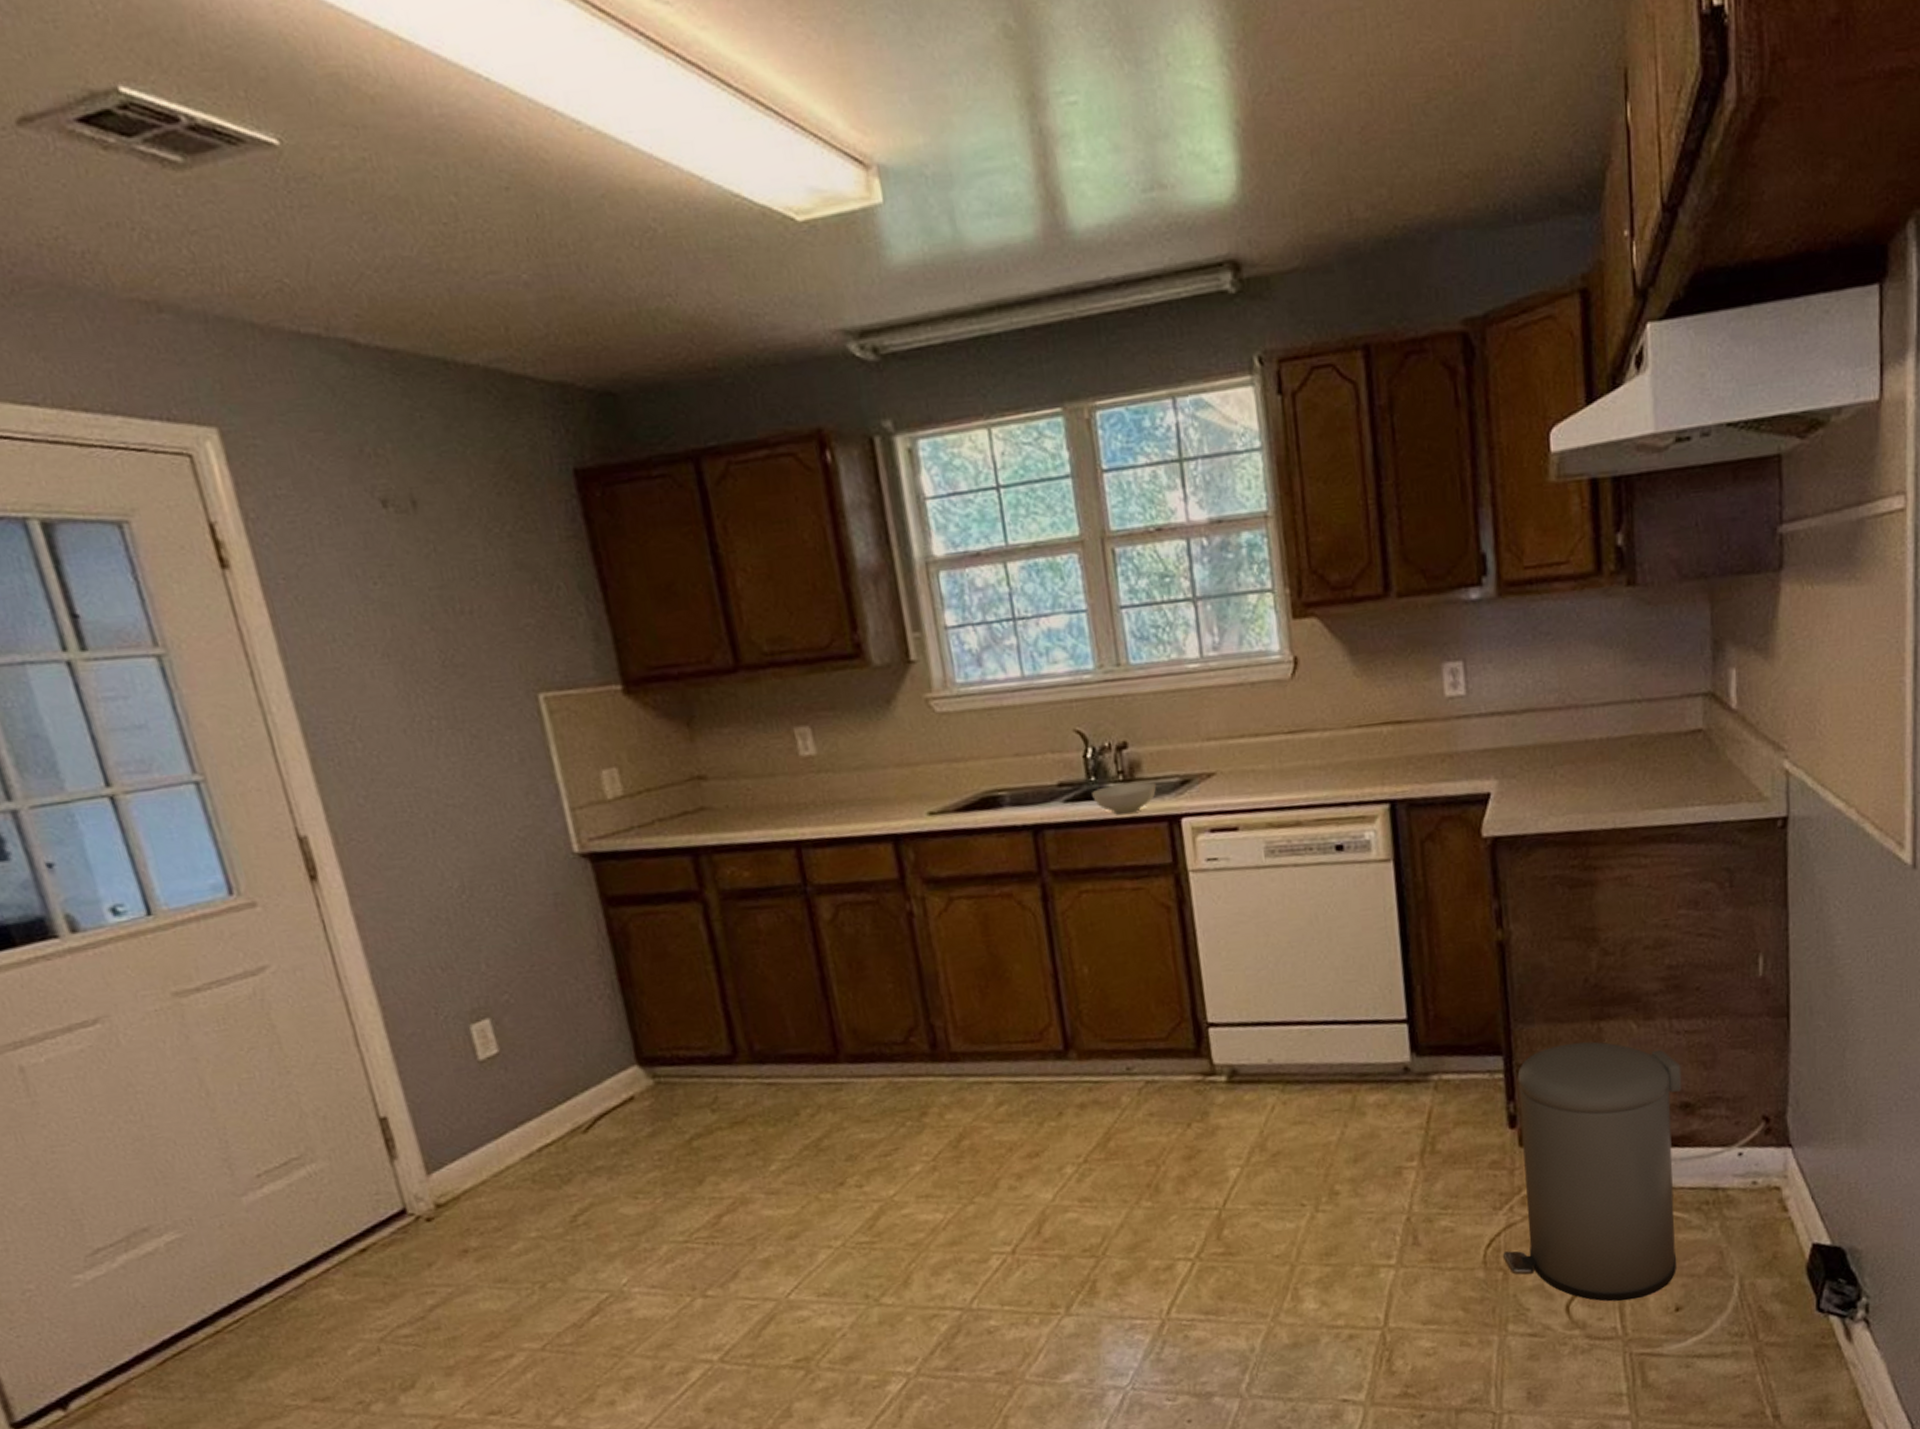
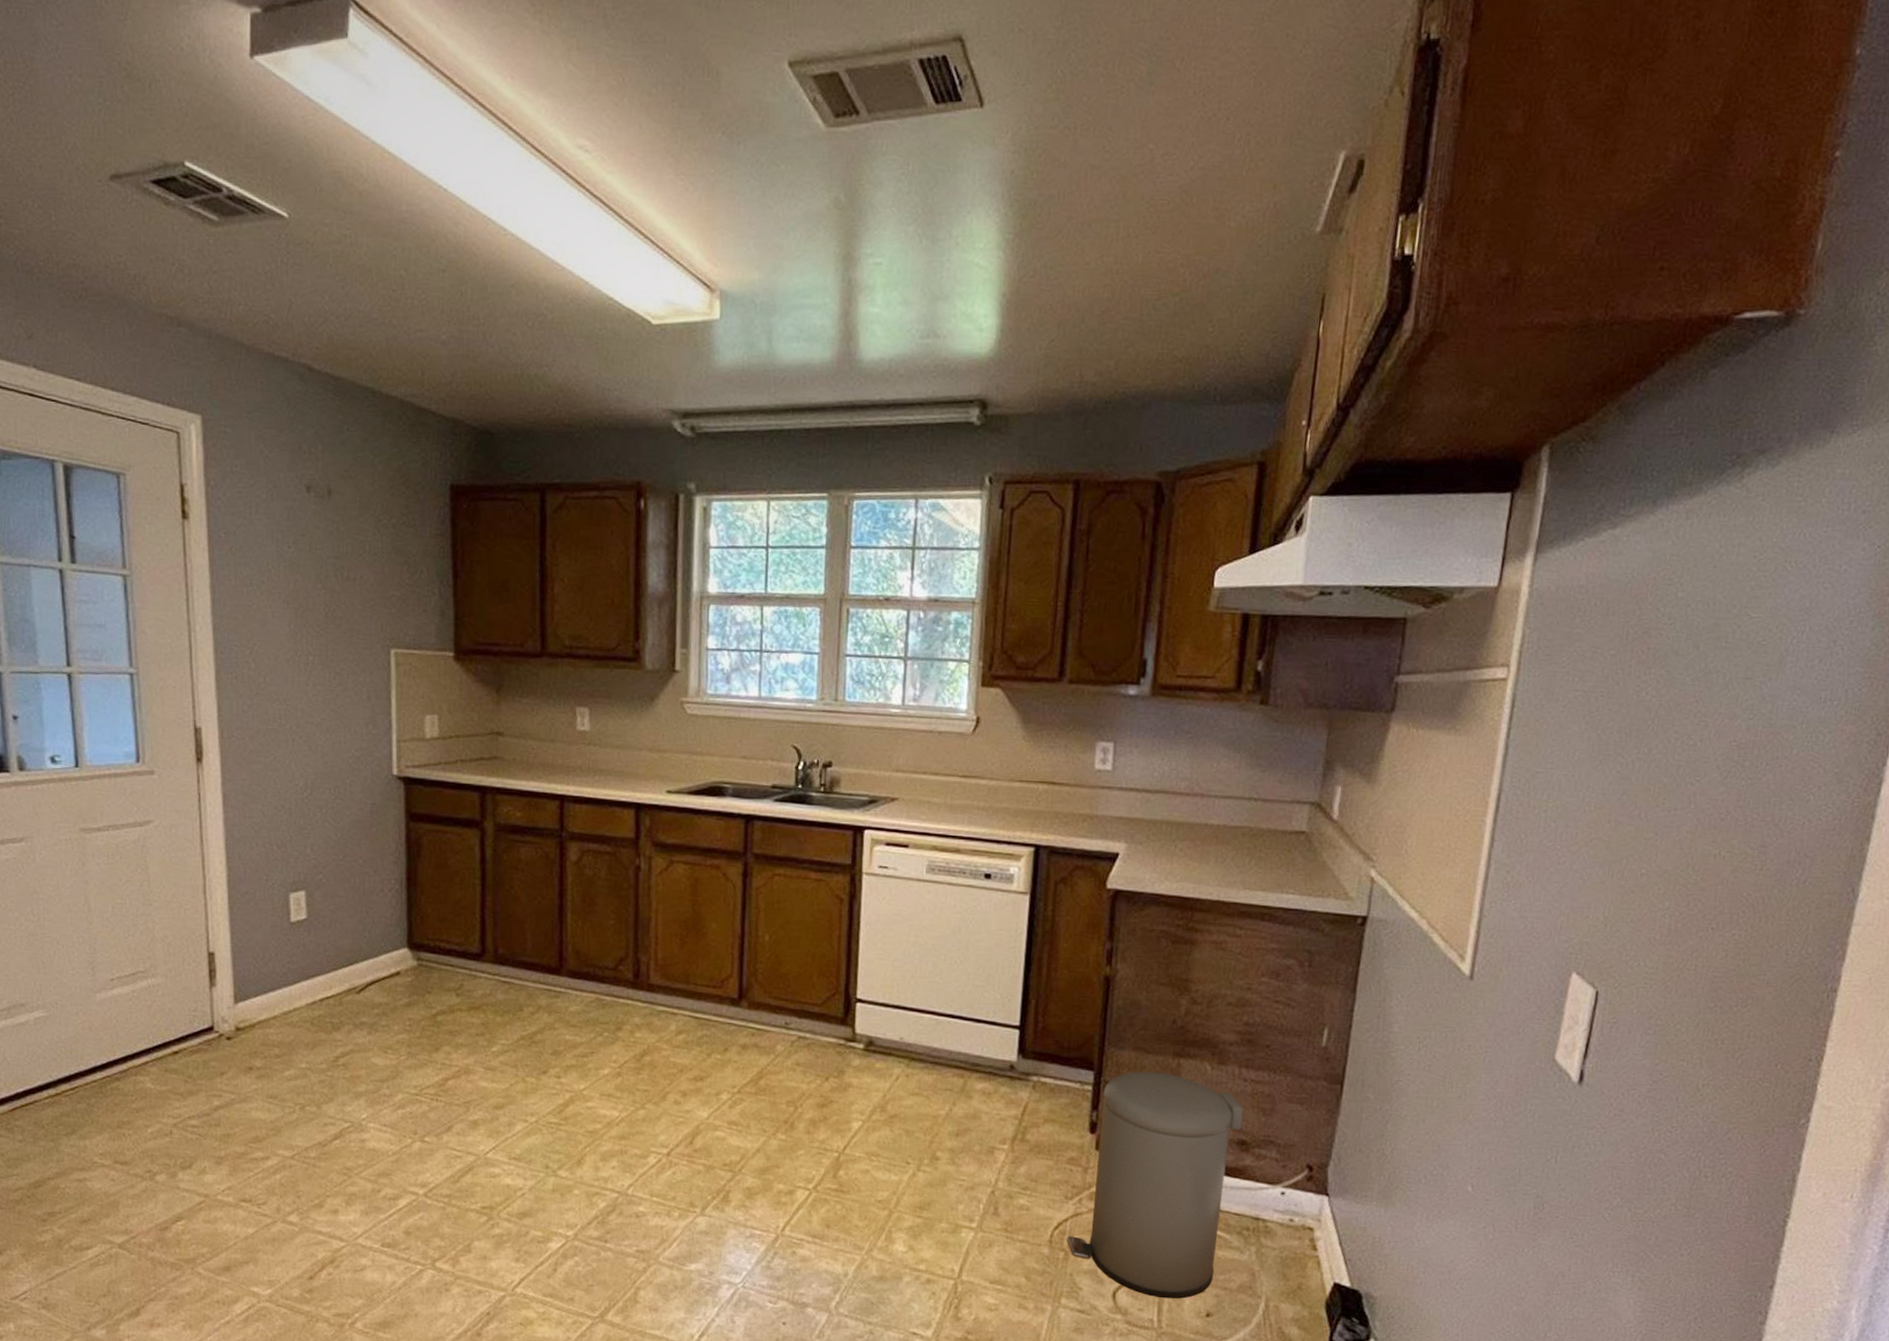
bowl: present [1092,781,1157,814] -> none [797,794,850,819]

